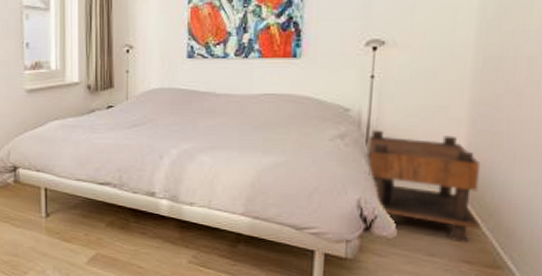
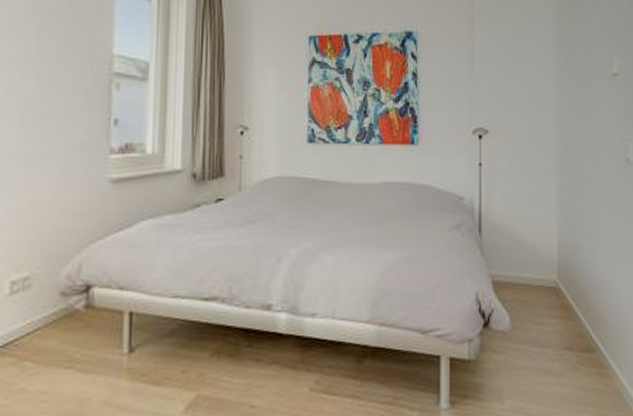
nightstand: present [366,129,482,243] -> none [480,218,577,330]

